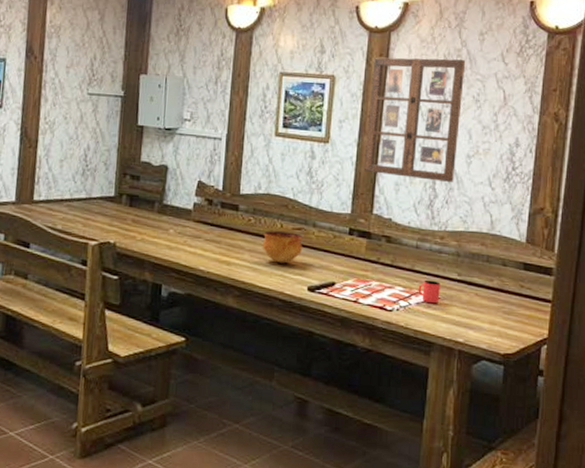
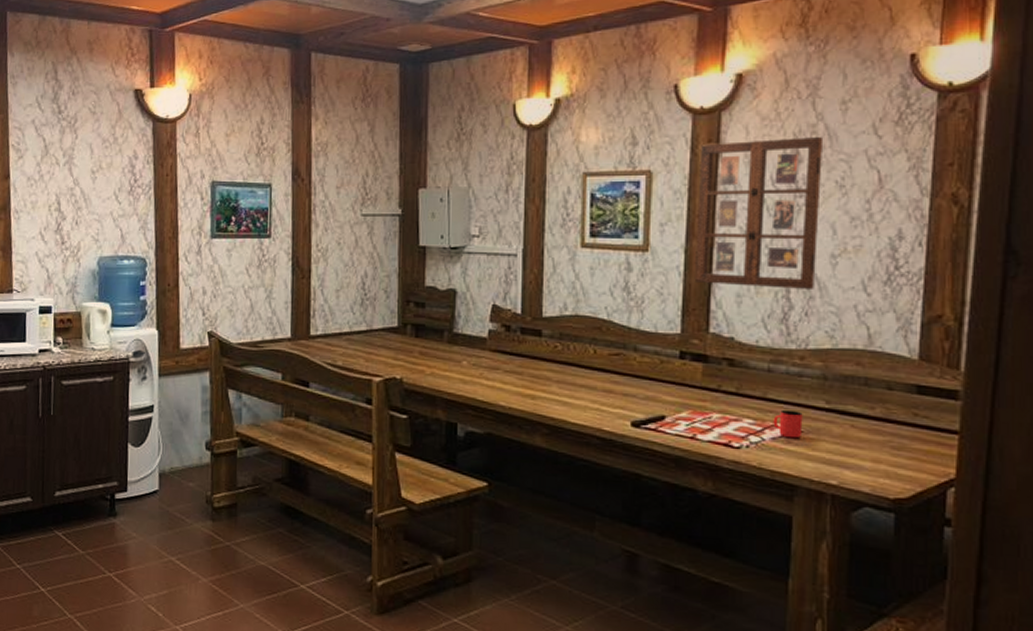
bowl: present [263,231,303,264] -> none [573,358,622,396]

